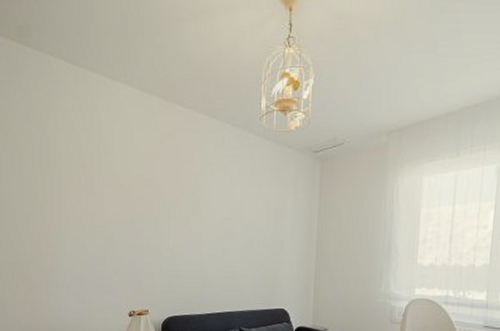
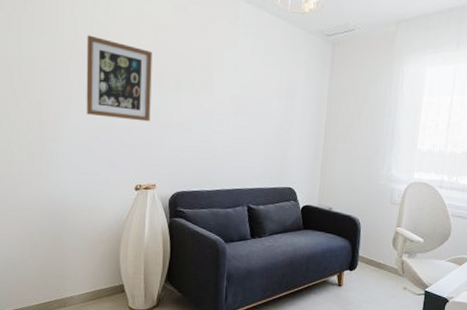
wall art: none [81,169,142,249] -> present [86,35,152,122]

